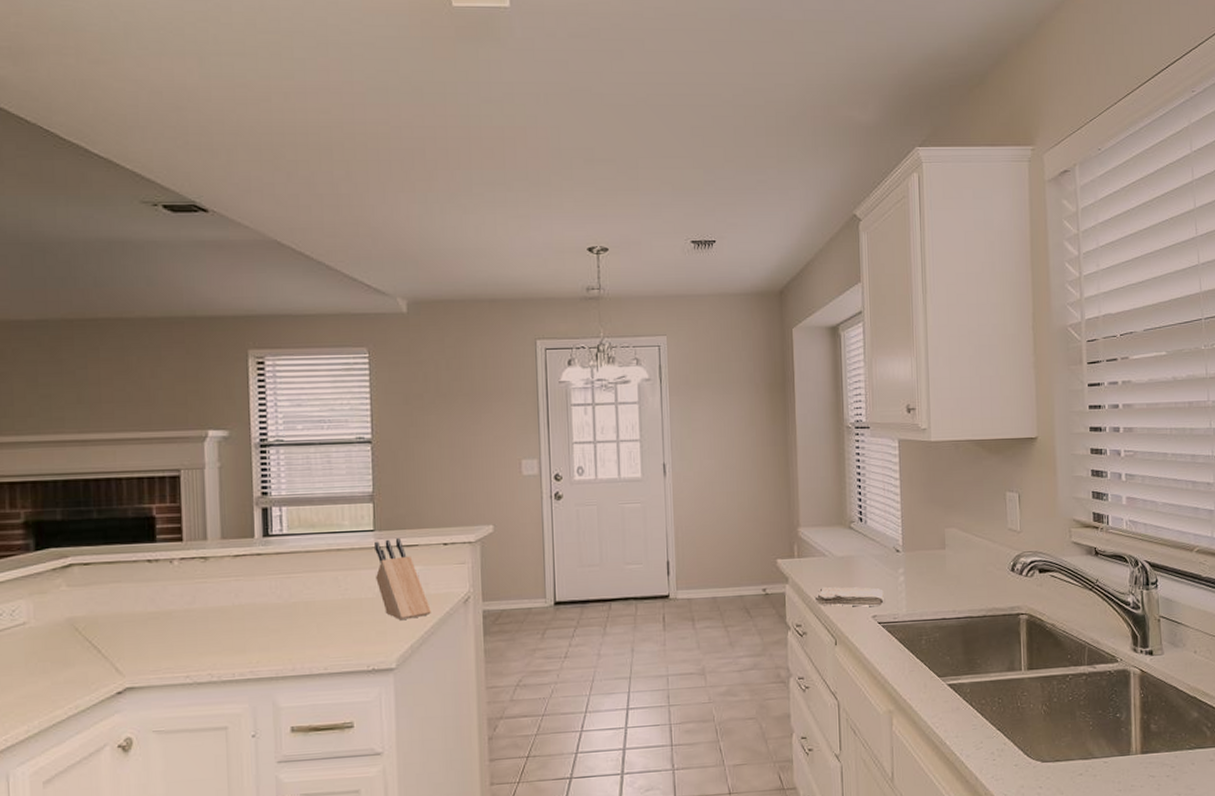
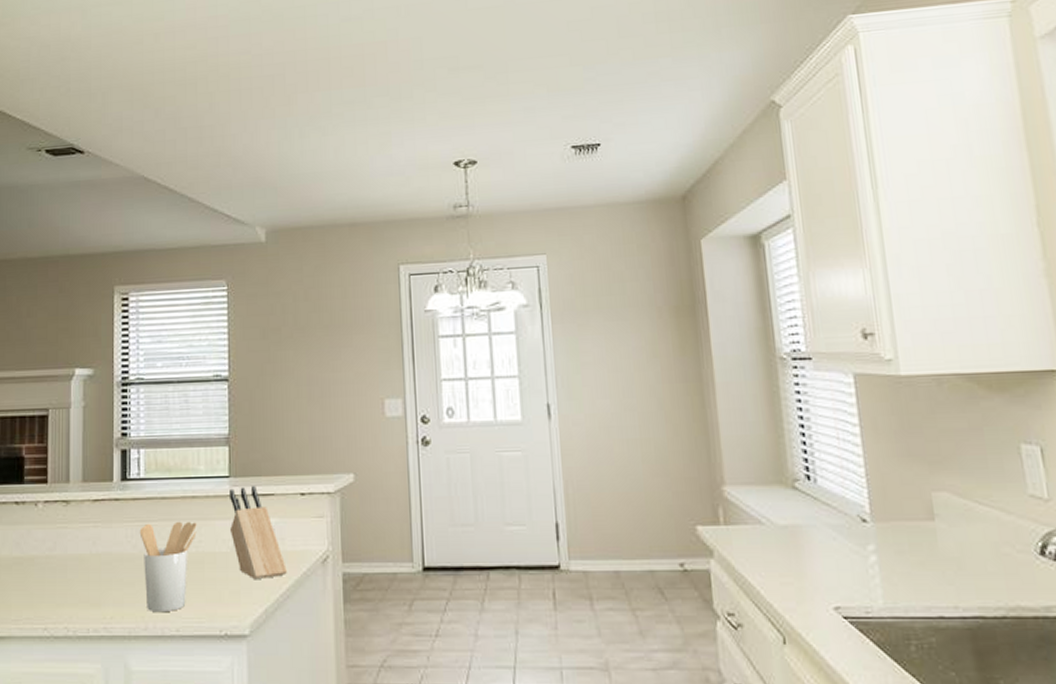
utensil holder: none [284,572,343,655] -> present [139,521,197,613]
washcloth: present [814,586,884,607] -> none [750,564,850,594]

